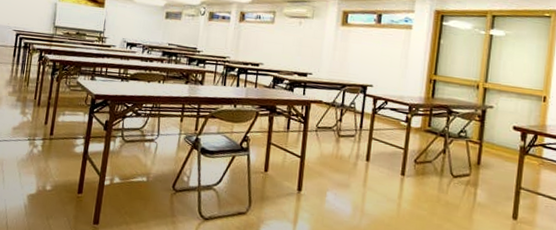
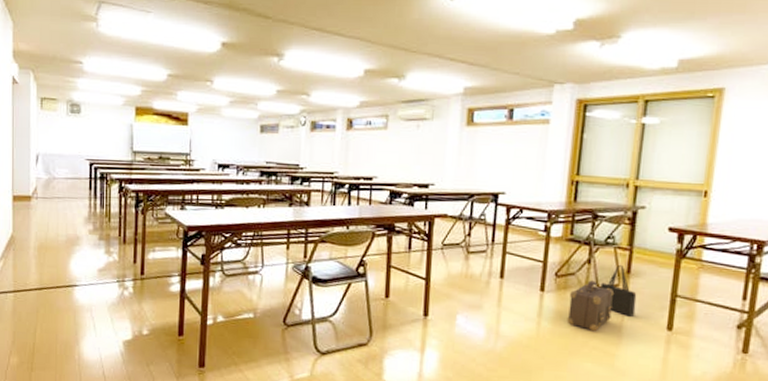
vintage suitcase: none [424,168,465,216] -> present [567,280,613,332]
tote bag: none [454,157,486,204] -> present [600,265,637,317]

